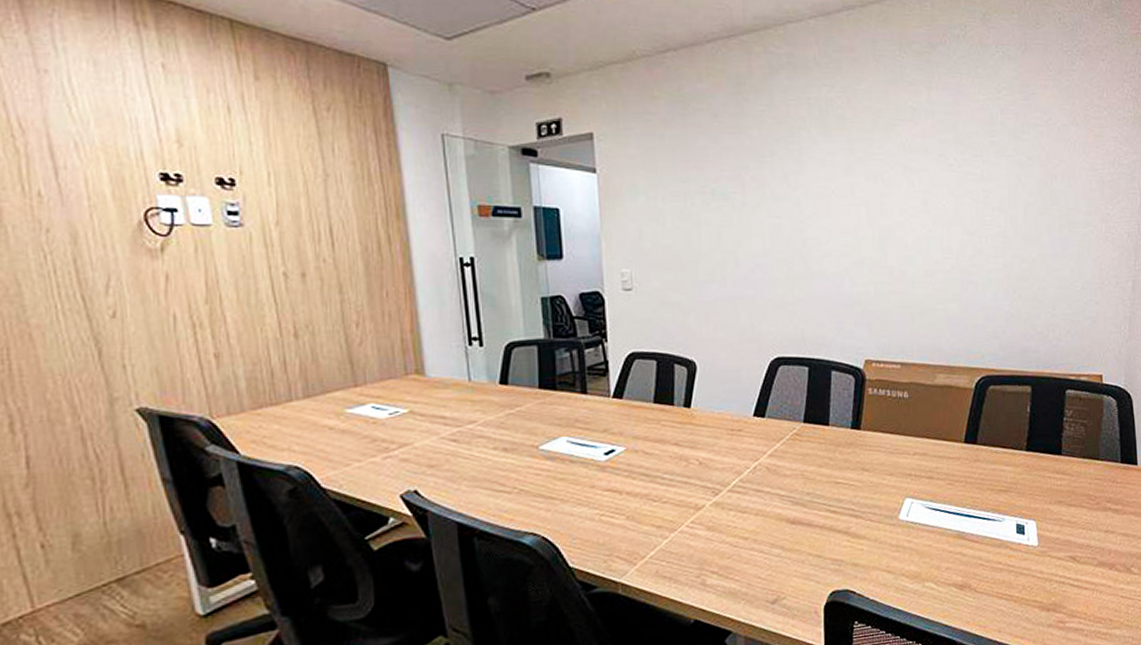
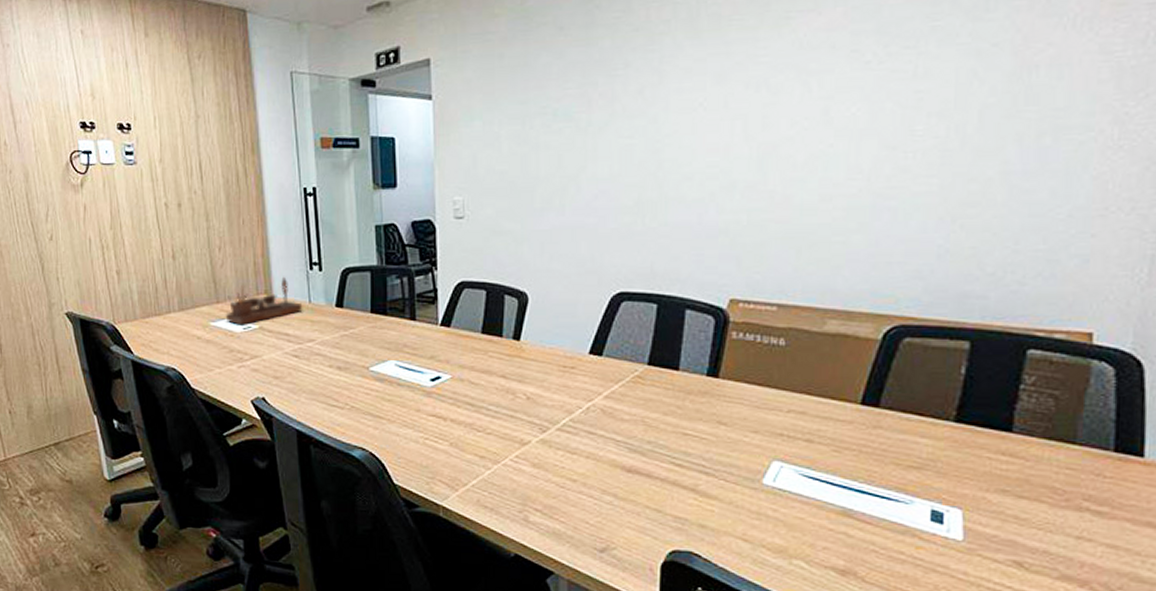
desk organizer: none [365,353,462,411] -> present [225,276,303,325]

